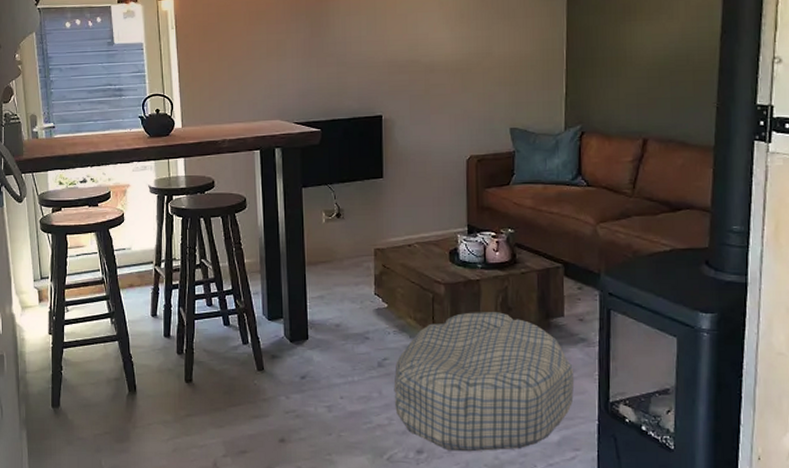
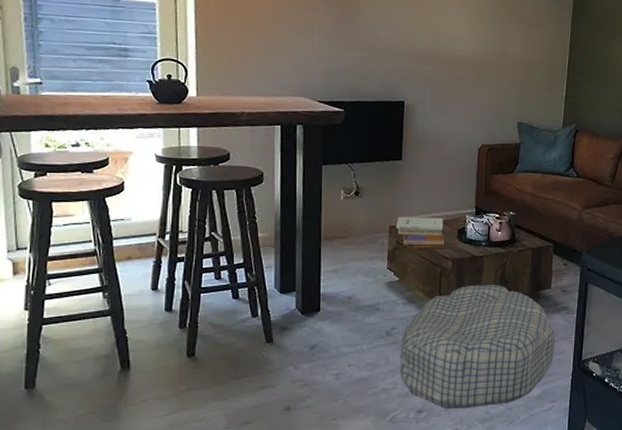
books: none [381,238,437,273] -> present [396,217,446,249]

